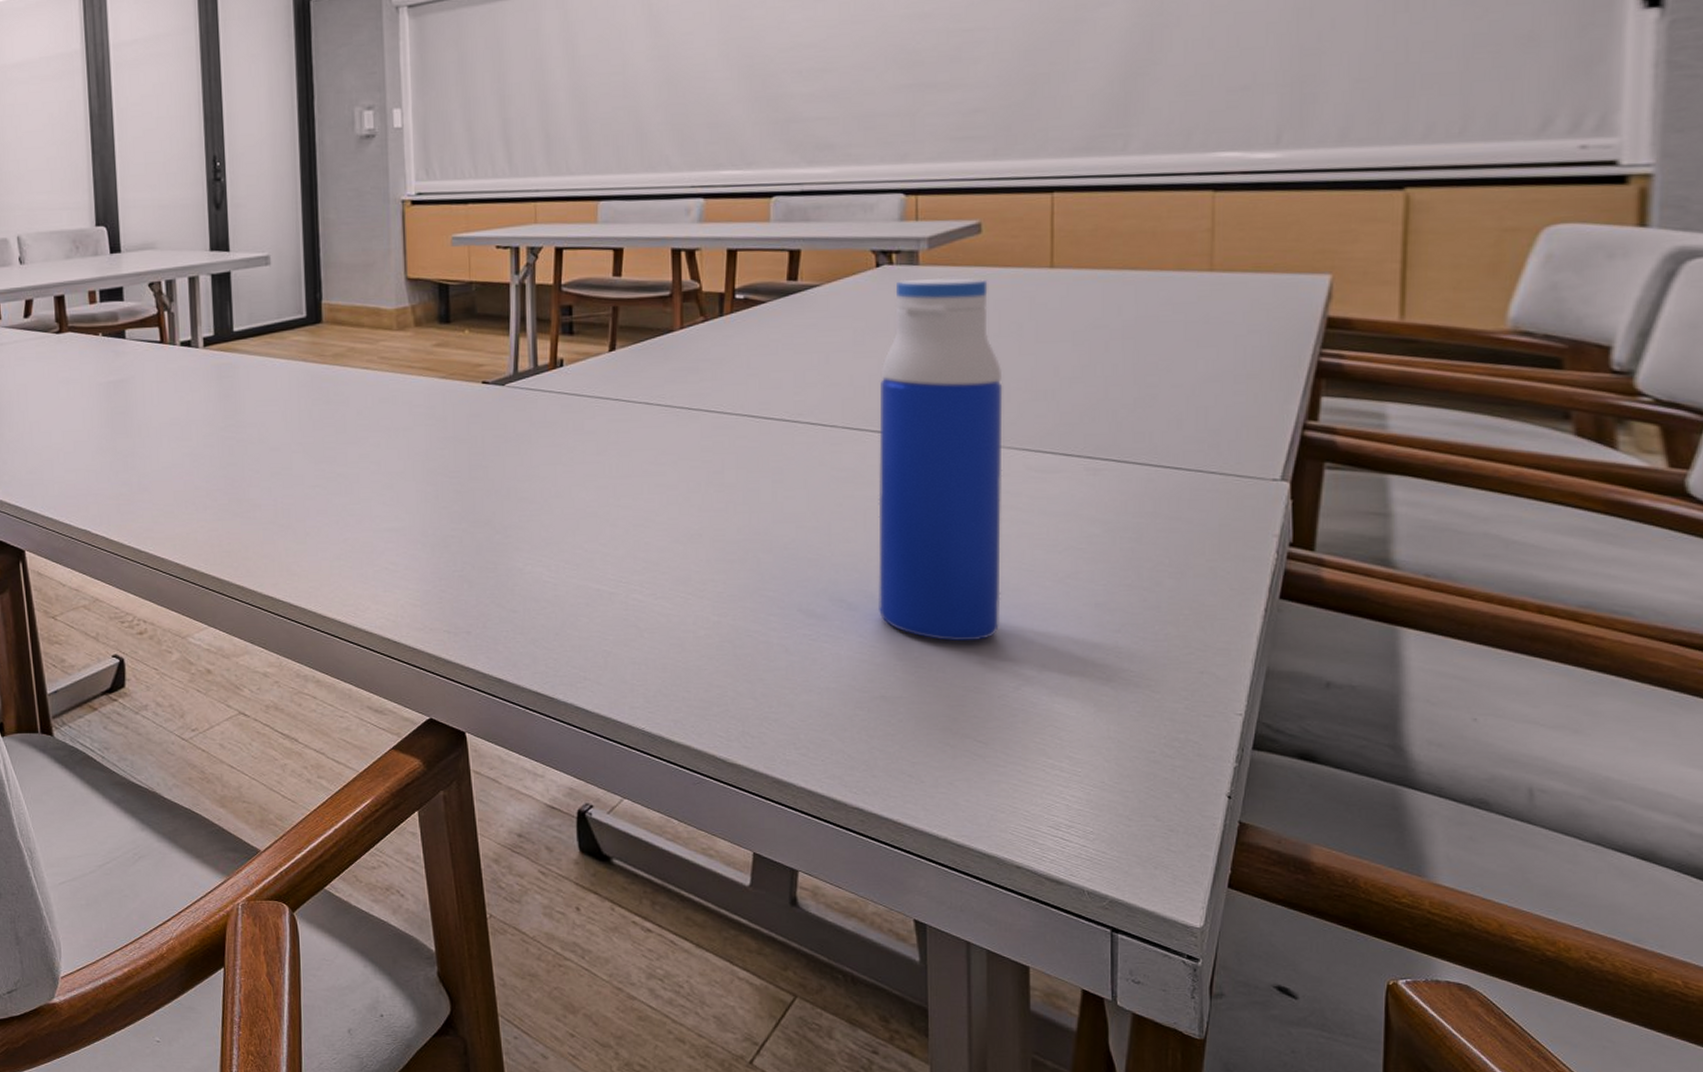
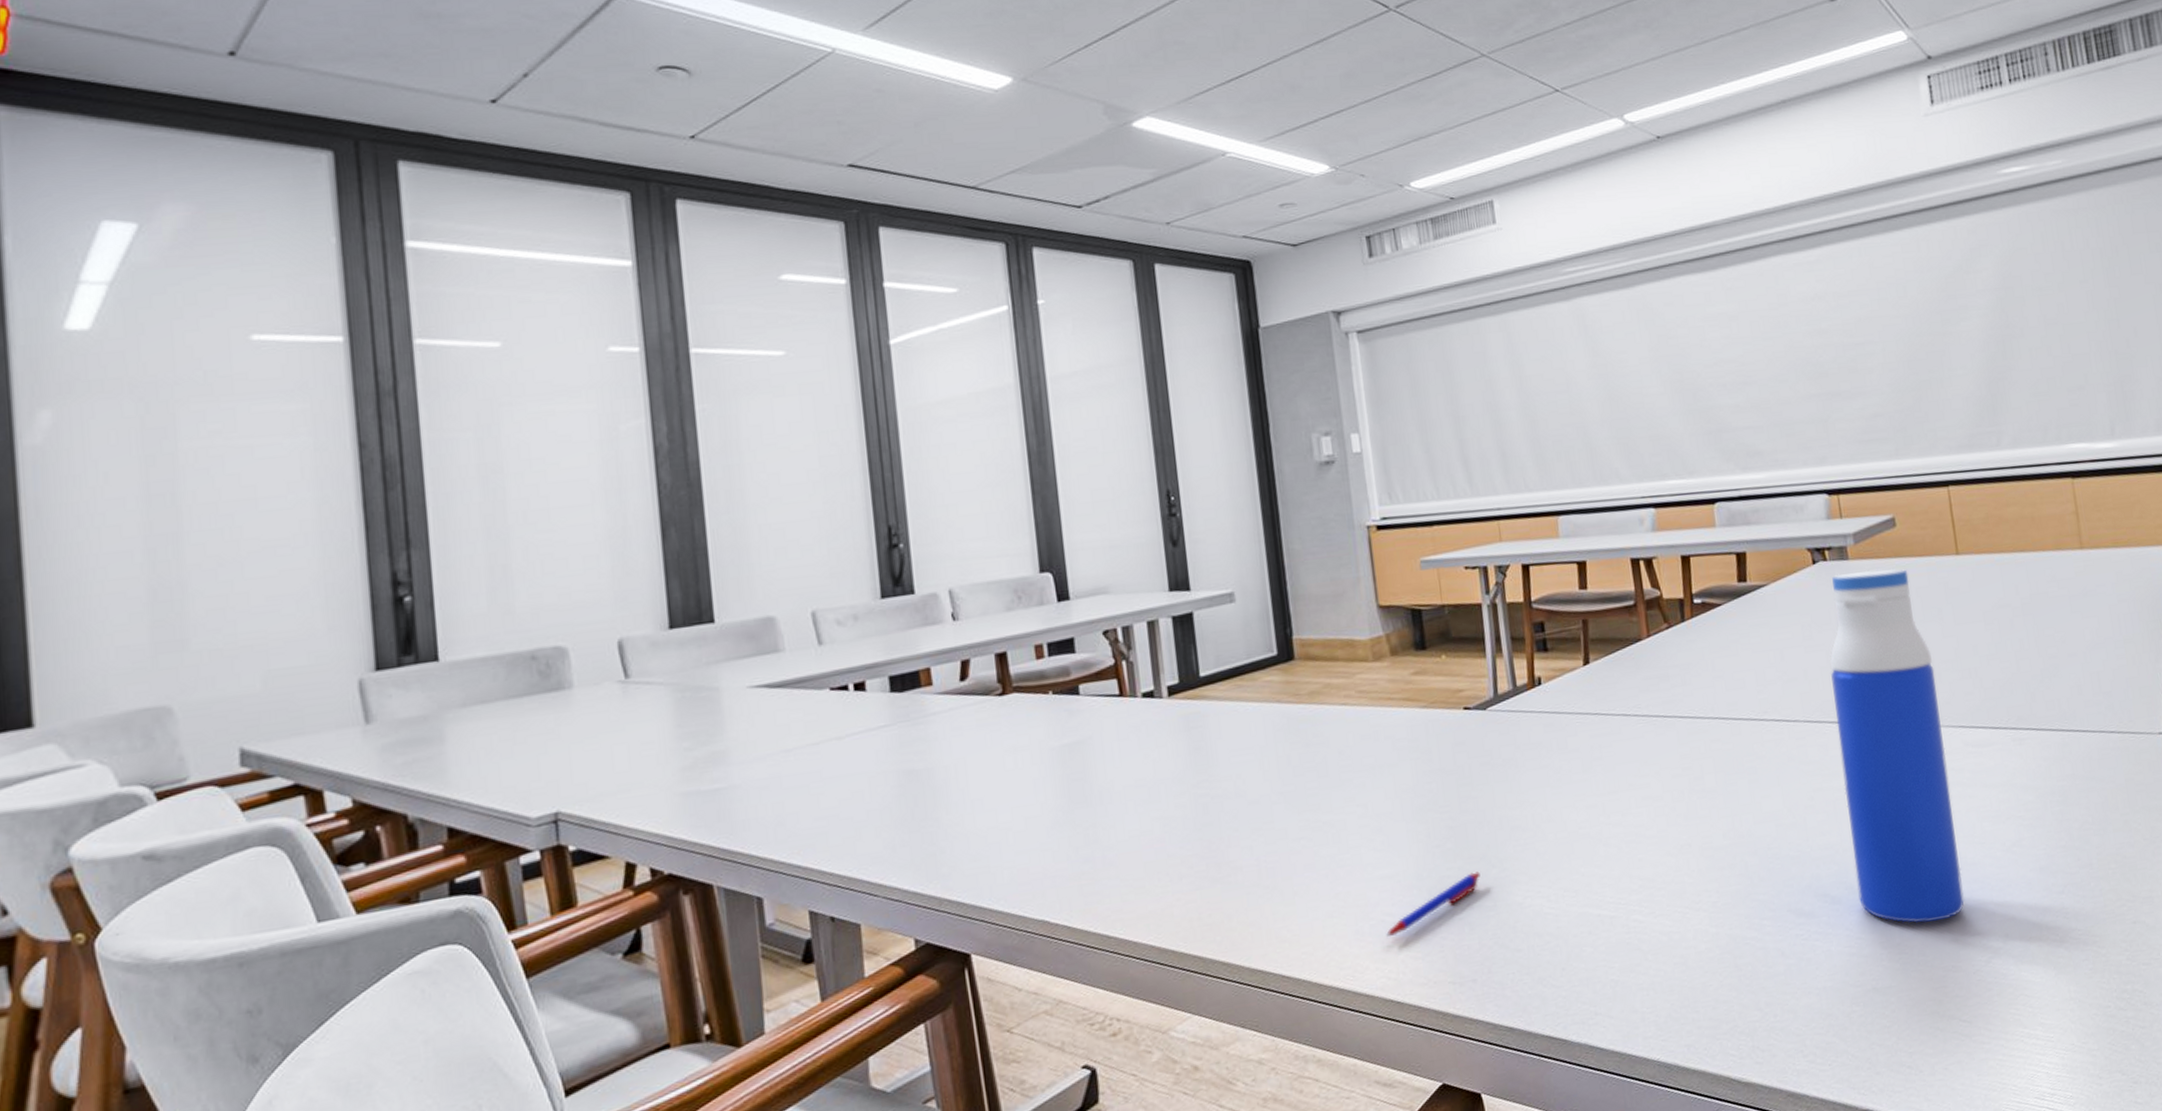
pen: none [389,535,484,584] -> present [1386,871,1480,937]

